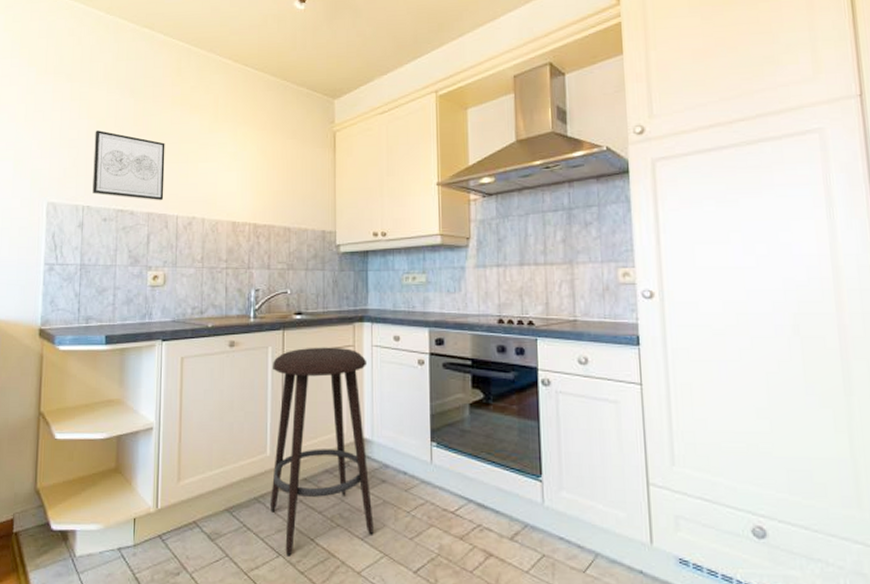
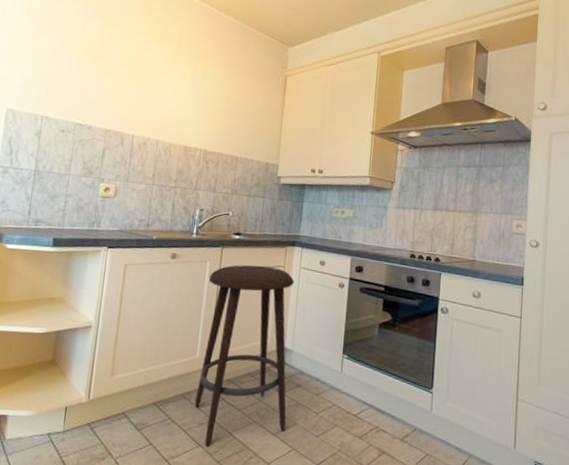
wall art: present [92,130,165,201] -> none [53,47,128,120]

